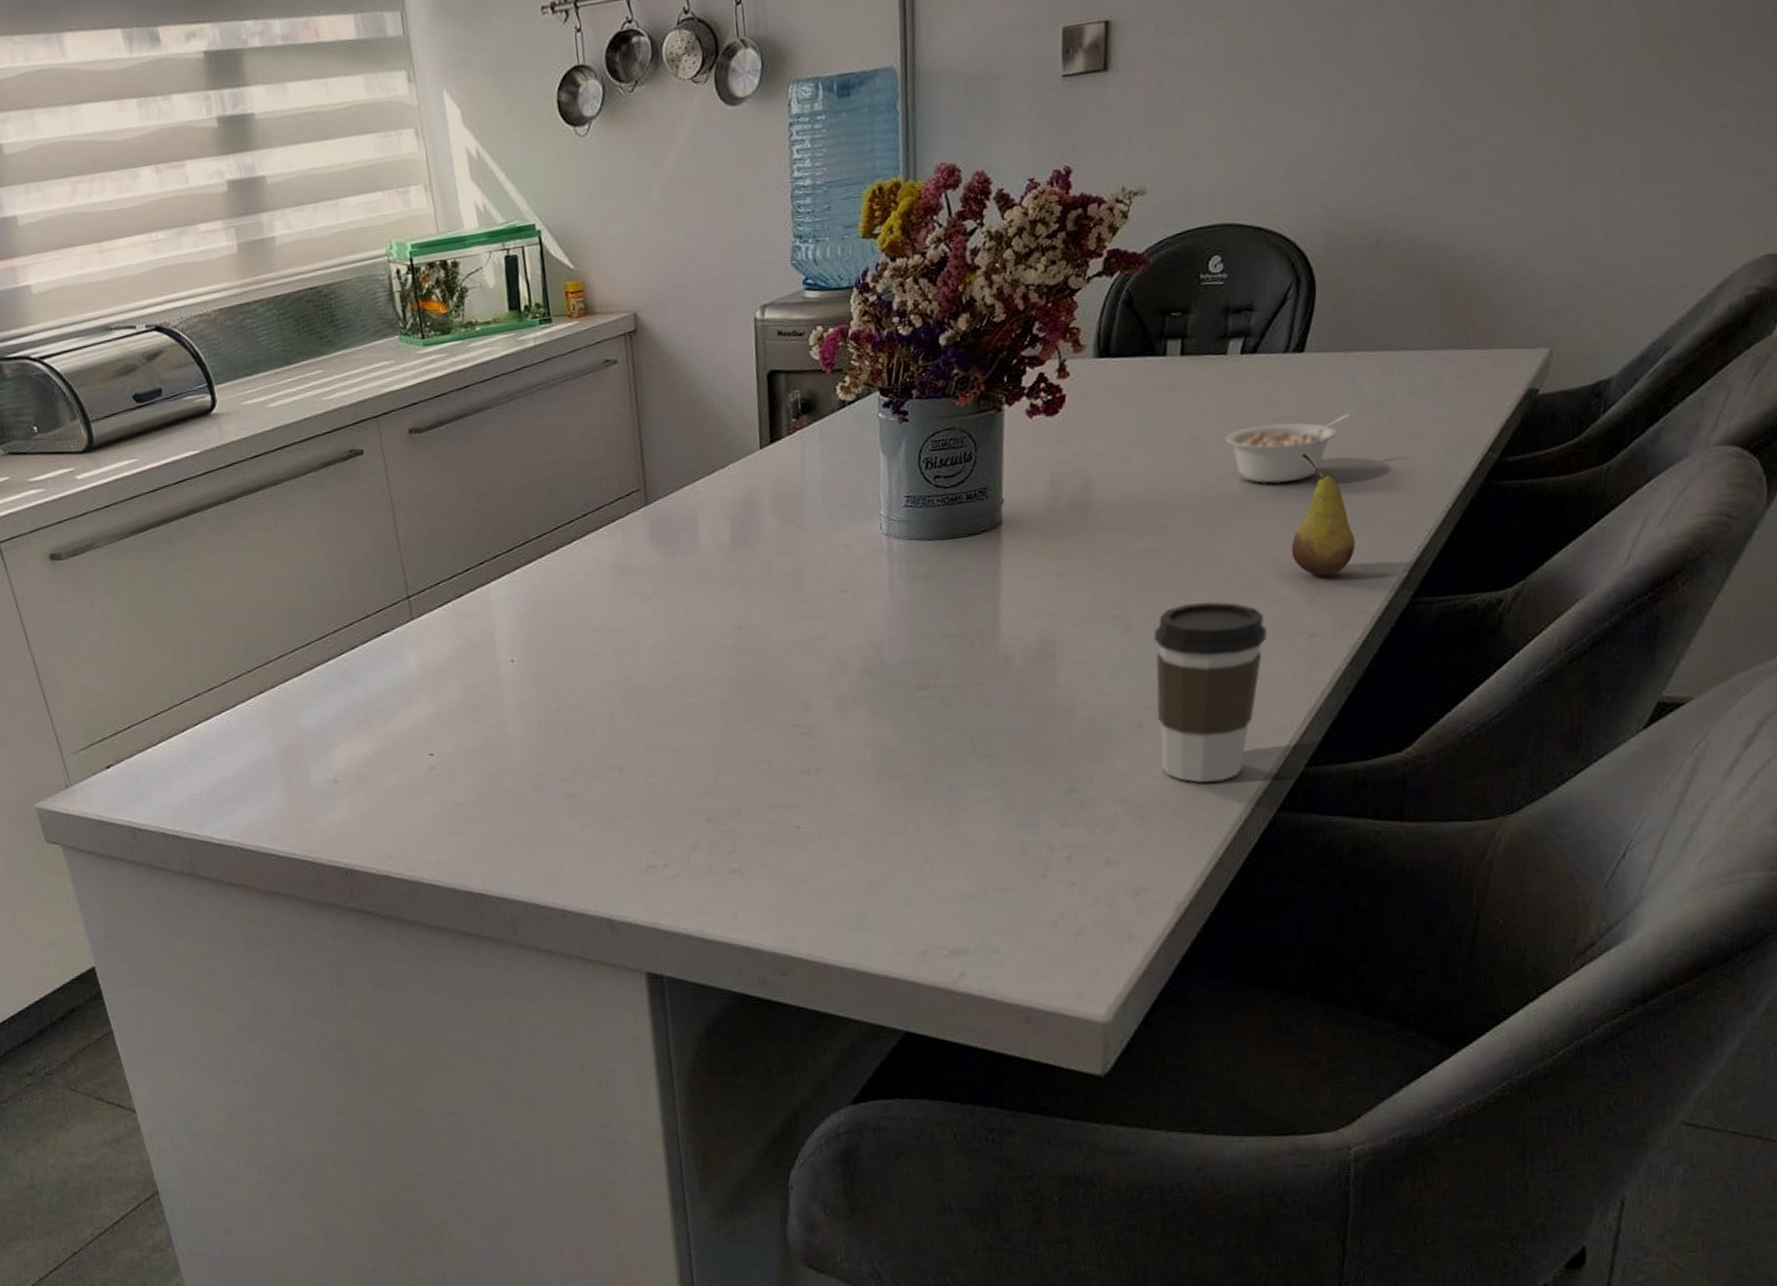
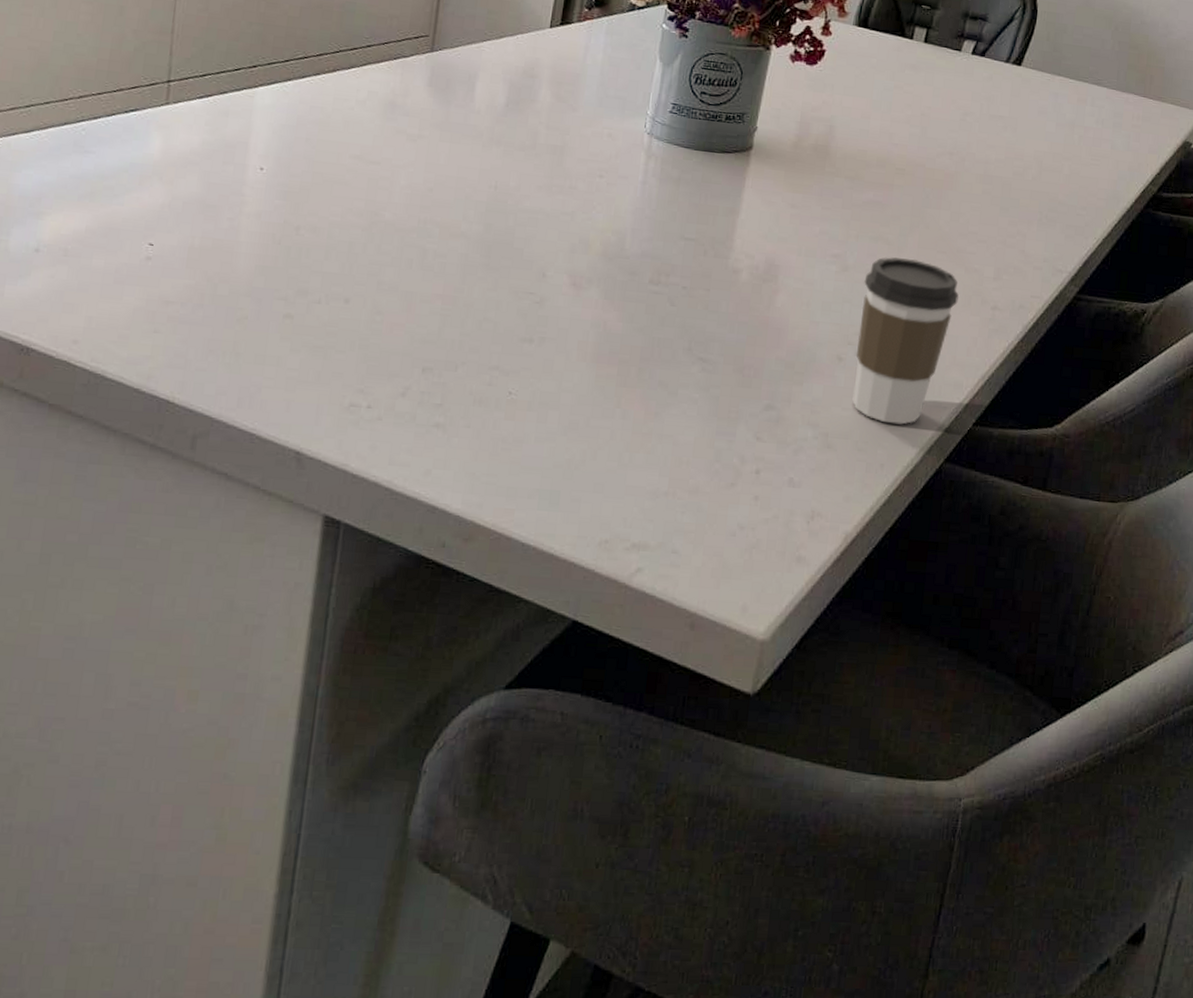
legume: present [1225,413,1352,483] -> none [949,117,1051,172]
fruit: present [1291,452,1356,576] -> none [988,149,1040,260]

